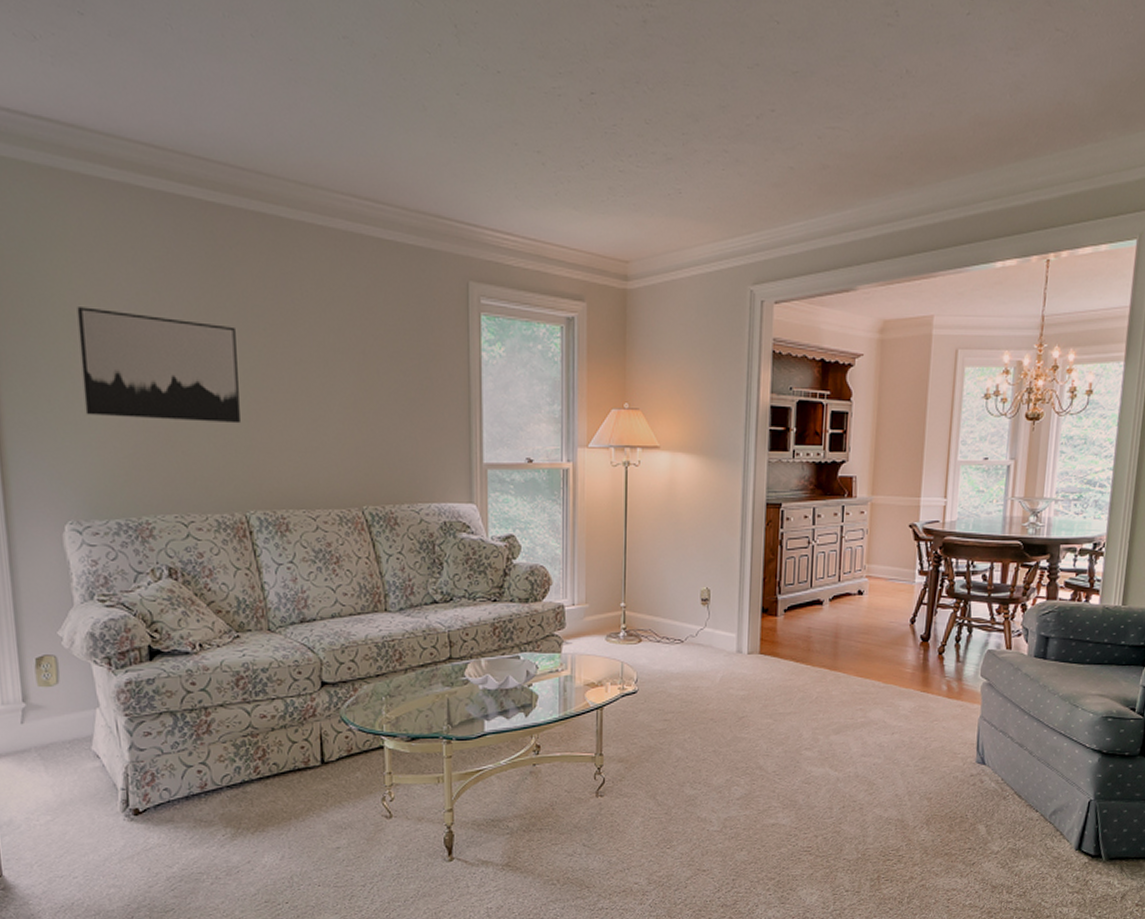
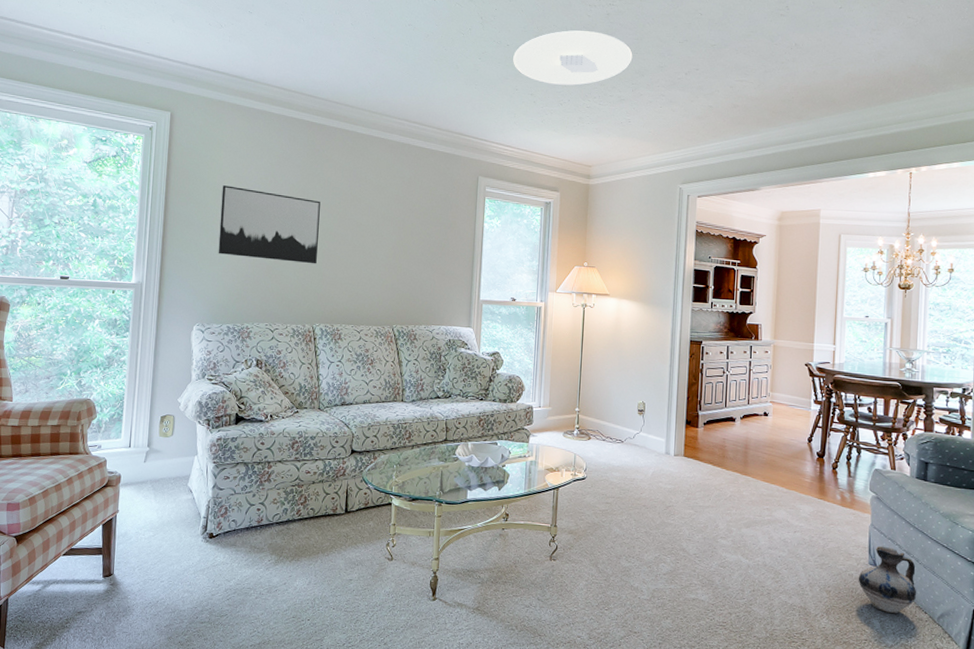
ceiling light: none [508,47,682,137] -> present [513,30,633,86]
ceramic jug: none [963,740,1029,815] -> present [858,546,917,613]

